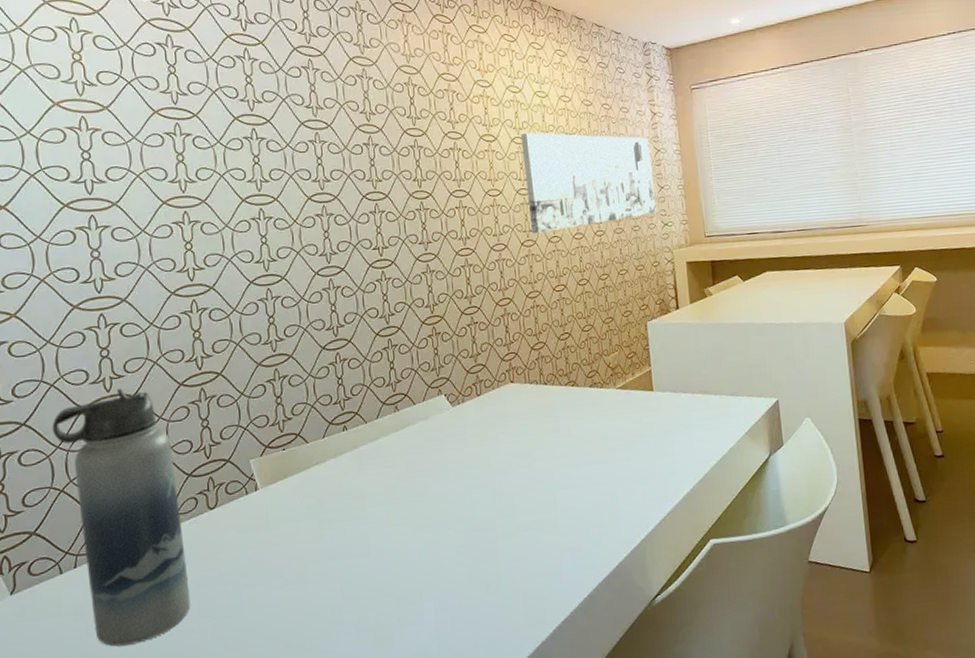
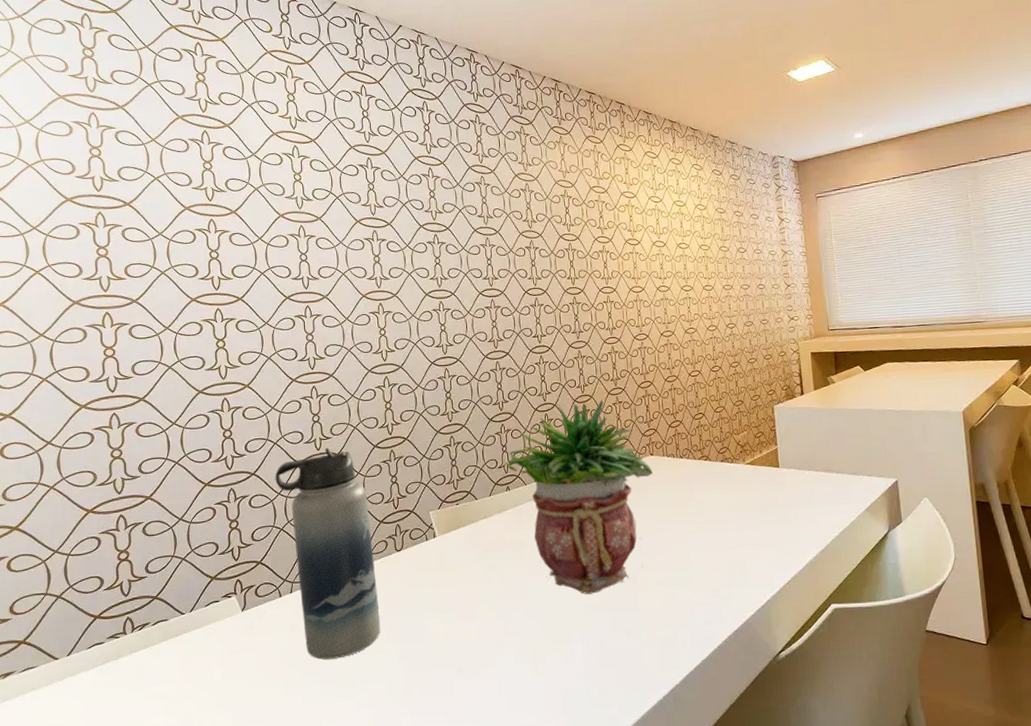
potted plant: none [340,320,514,547] -> present [504,399,653,595]
wall art: present [520,133,657,234] -> none [661,237,784,326]

